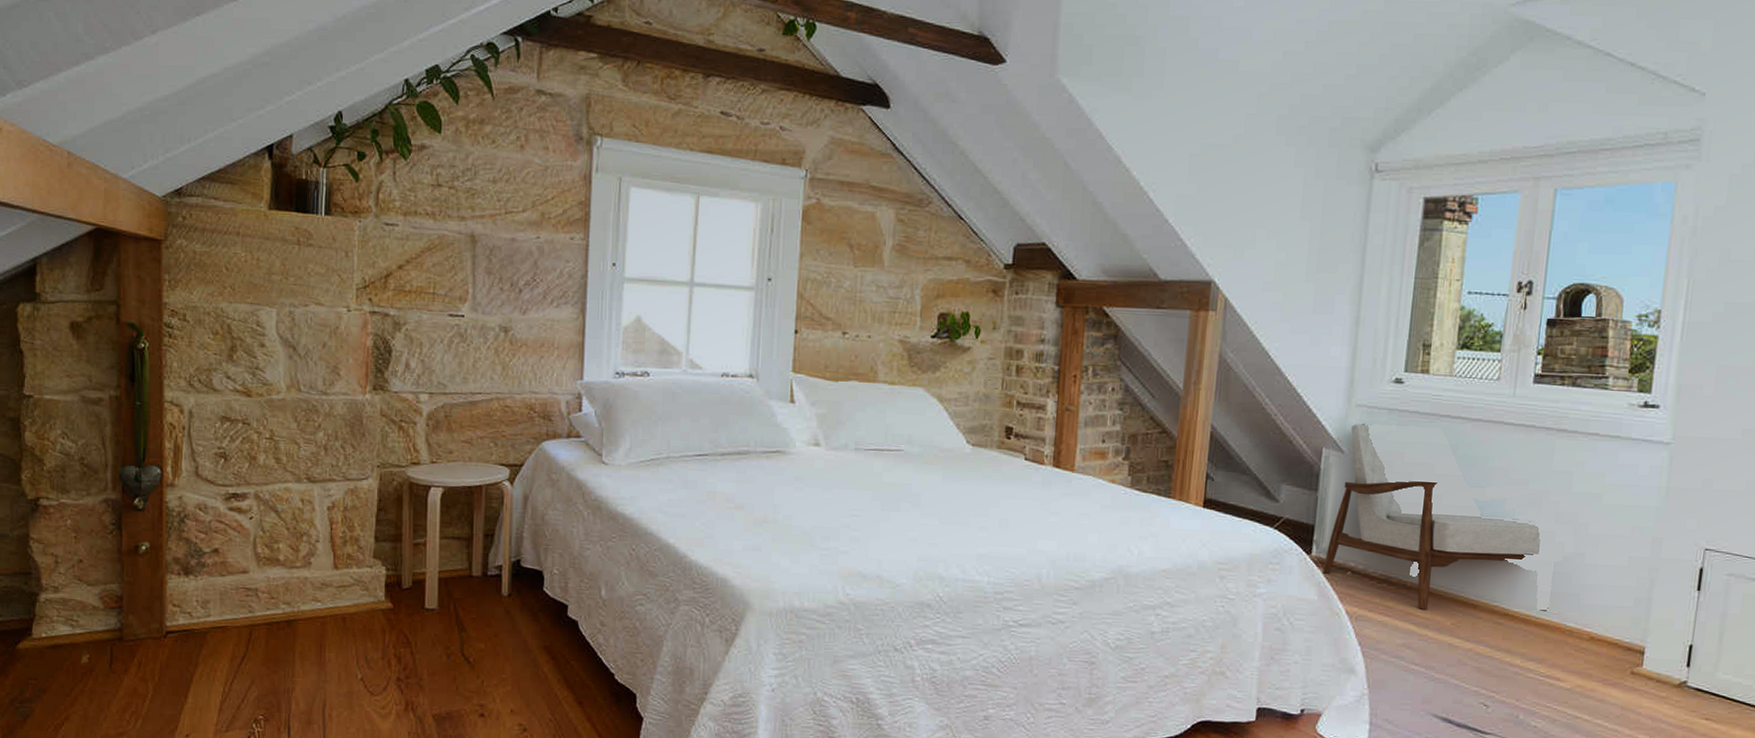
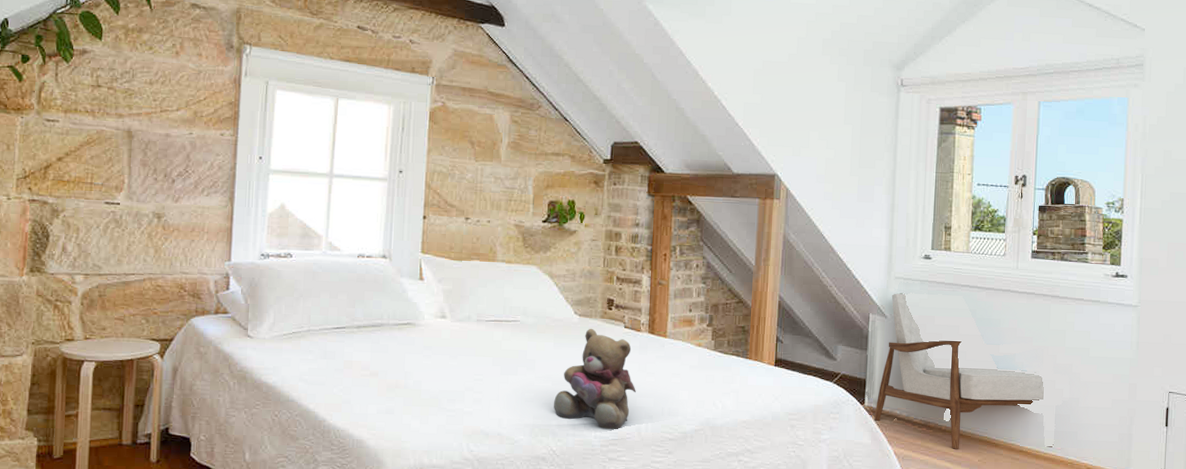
teddy bear: none [941,459,1037,576] -> present [554,328,636,430]

